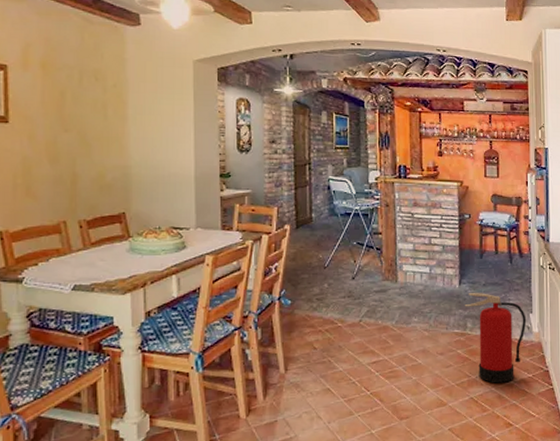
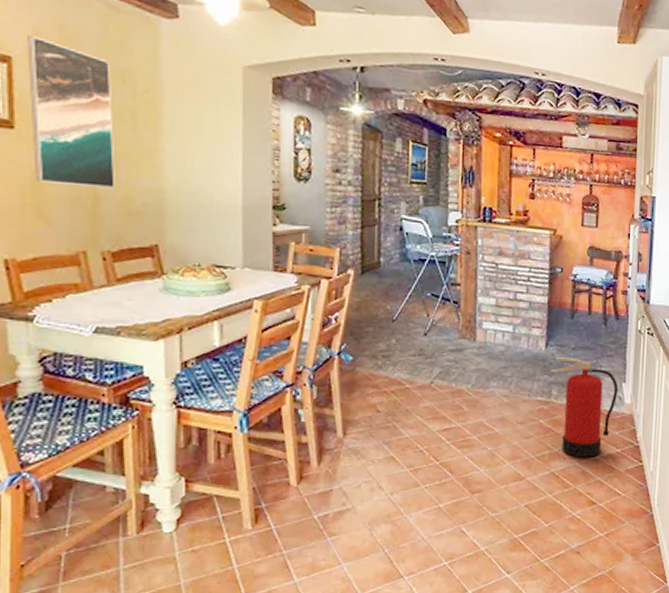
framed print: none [19,47,90,168] -> present [27,35,115,189]

